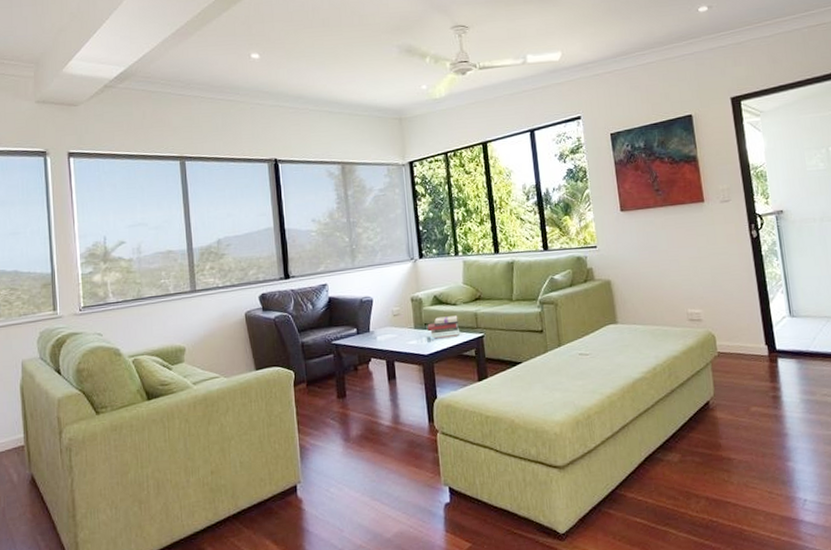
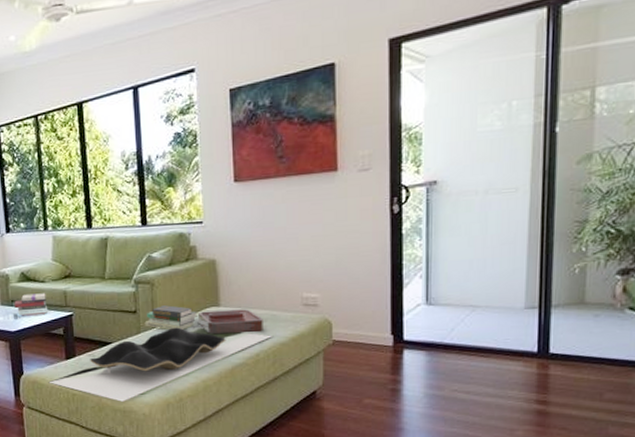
throw blanket: none [462,344,666,422] -> present [48,327,272,402]
books: none [551,324,598,348] -> present [144,305,197,330]
decorative tray: none [599,325,657,350] -> present [198,309,263,334]

